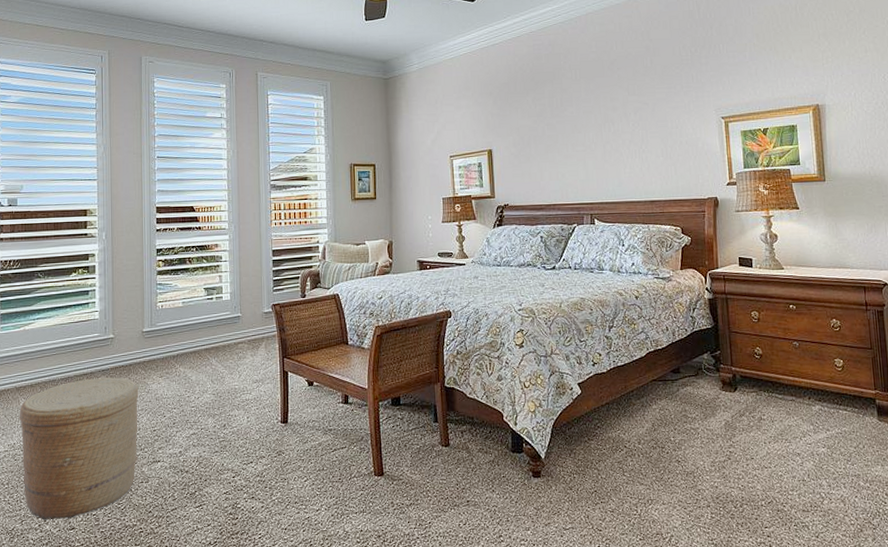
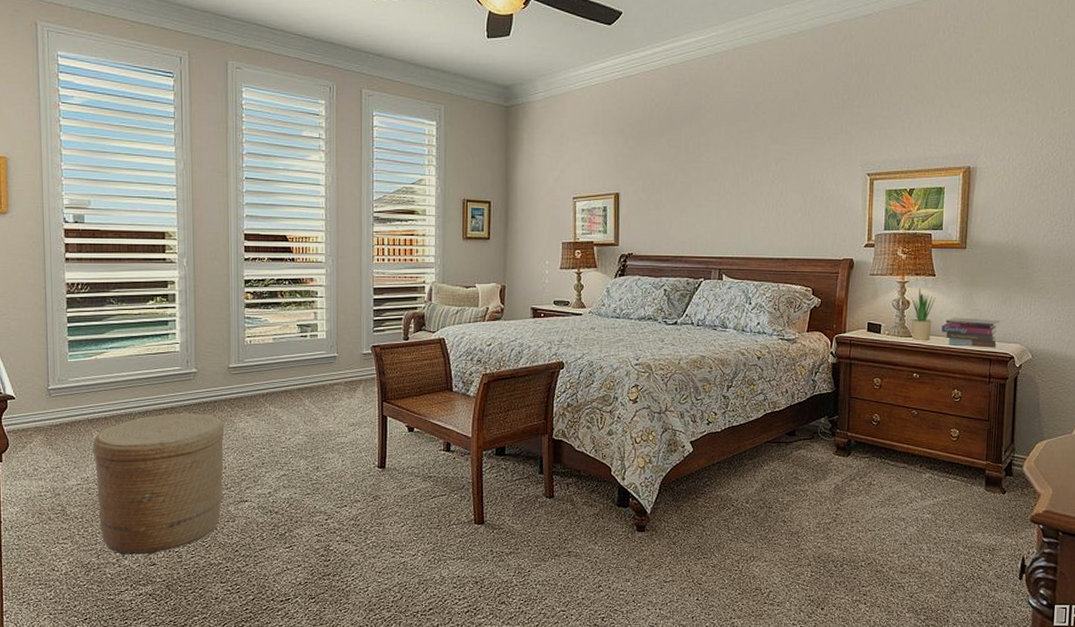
potted plant: none [778,221,802,272] -> present [910,288,936,340]
books: none [812,247,869,276] -> present [941,317,1000,348]

